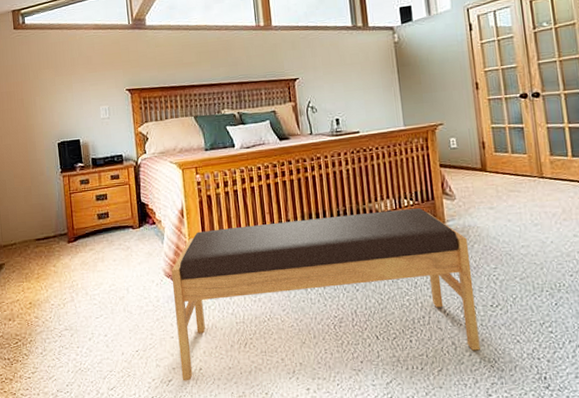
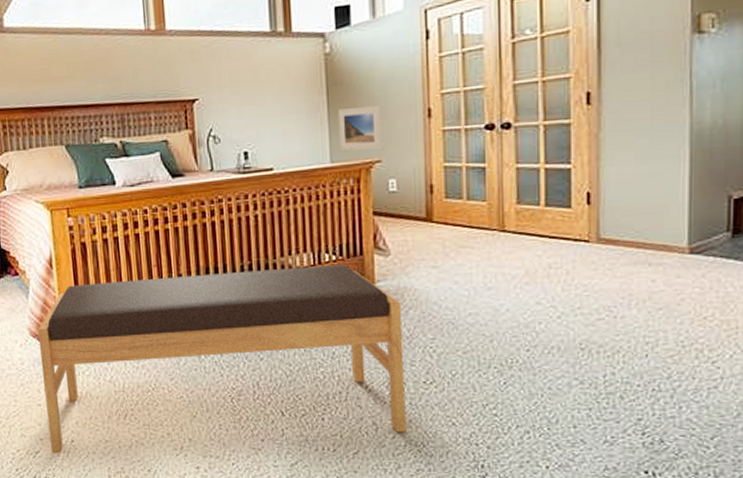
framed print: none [407,80,444,117] -> present [337,104,383,151]

